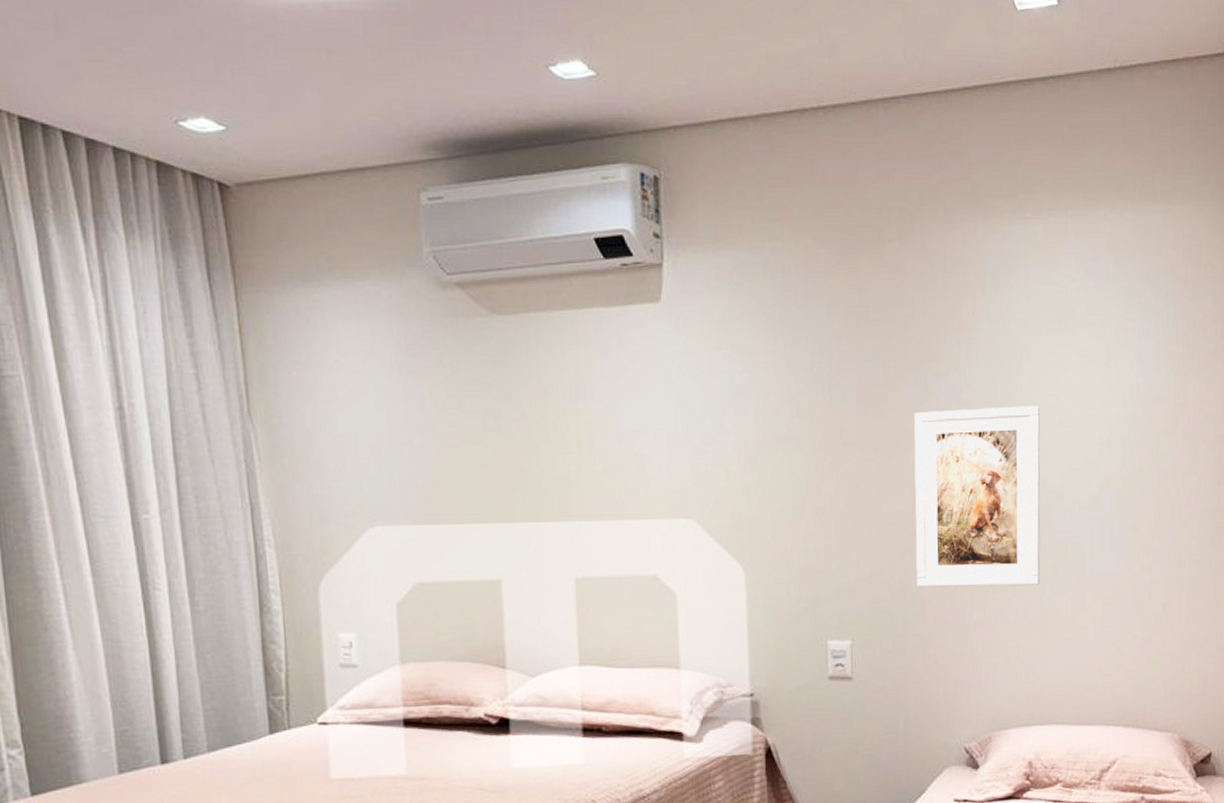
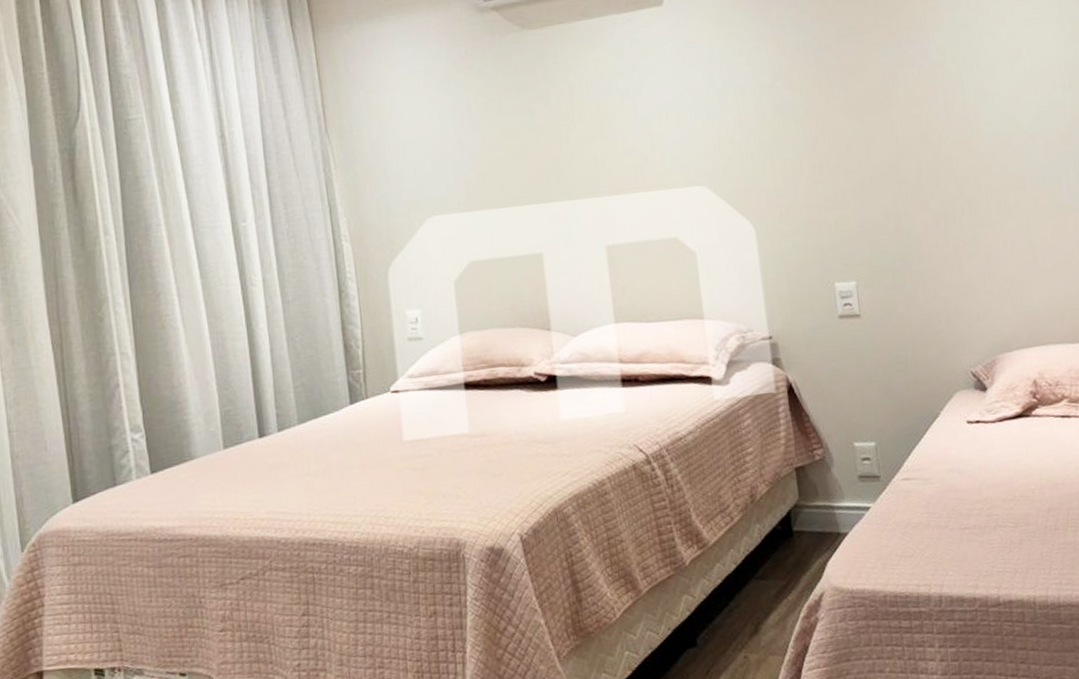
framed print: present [914,406,1041,588] -> none [892,60,1024,229]

